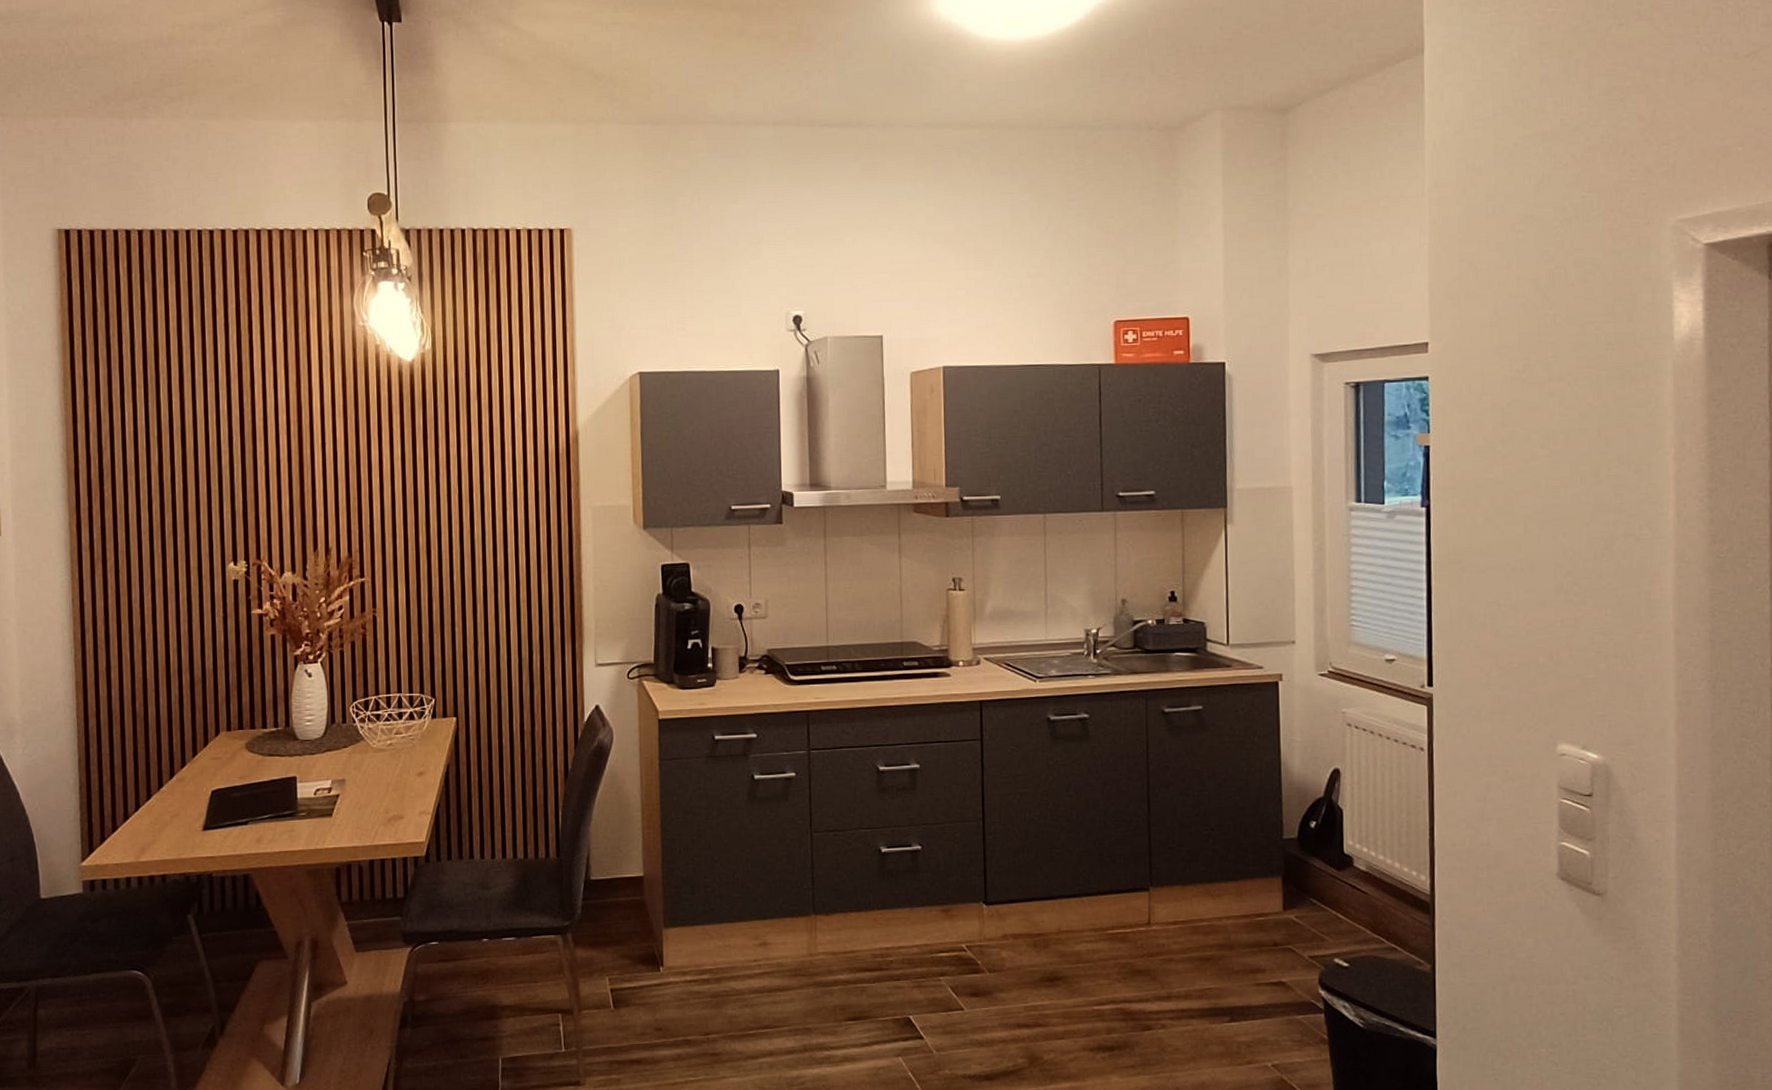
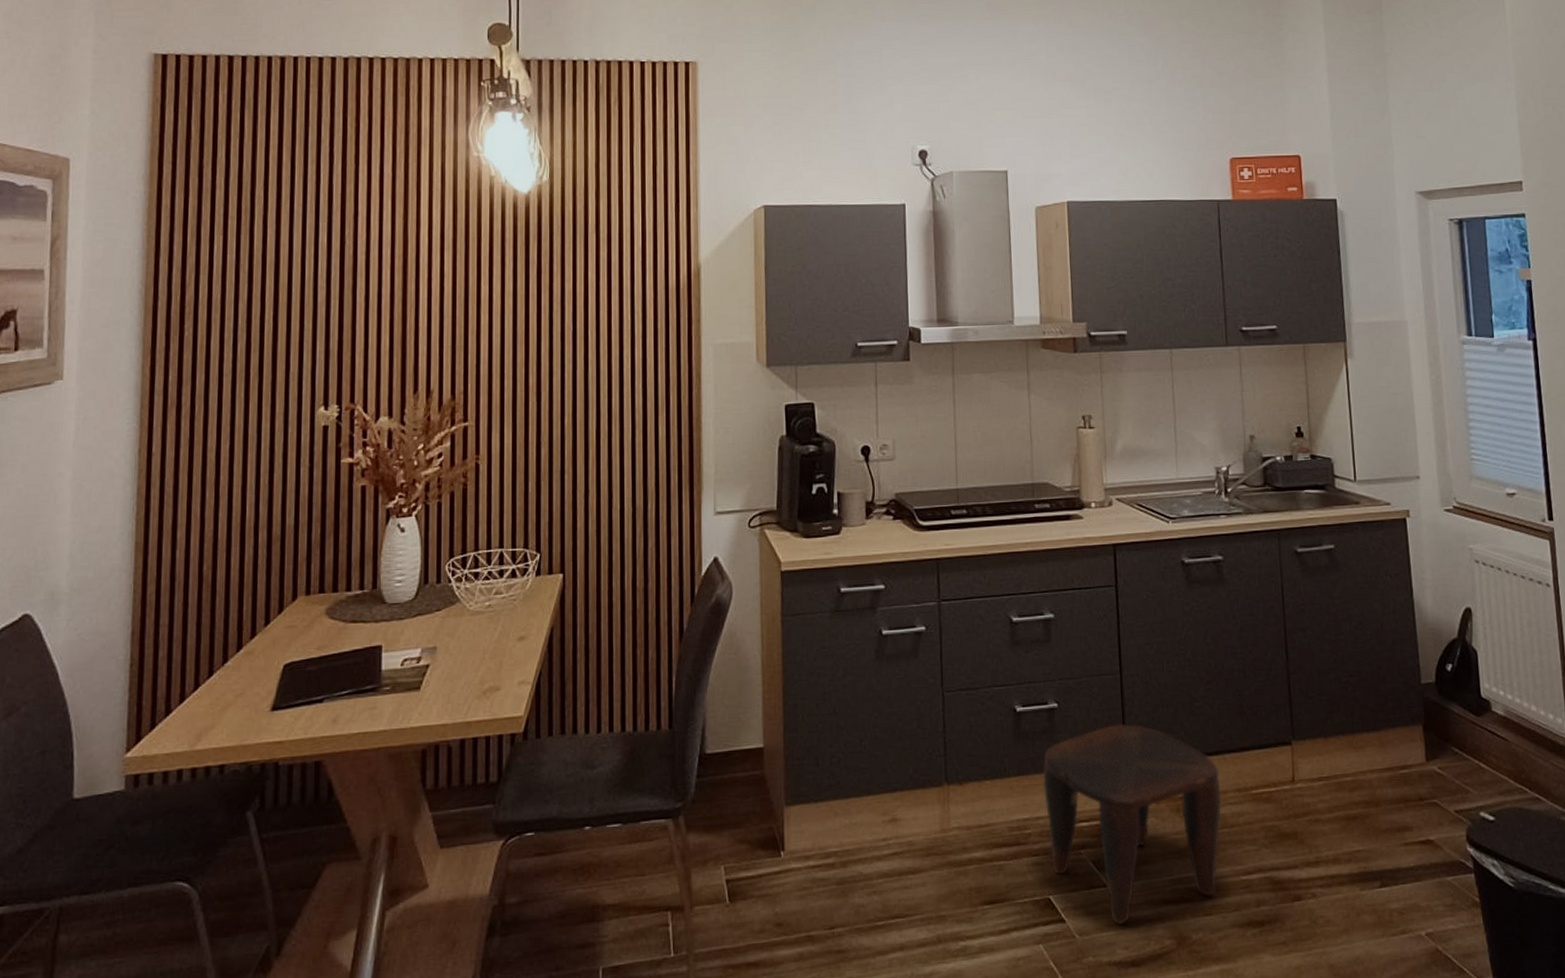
stool: none [905,866,1077,1044] -> present [1043,724,1222,926]

